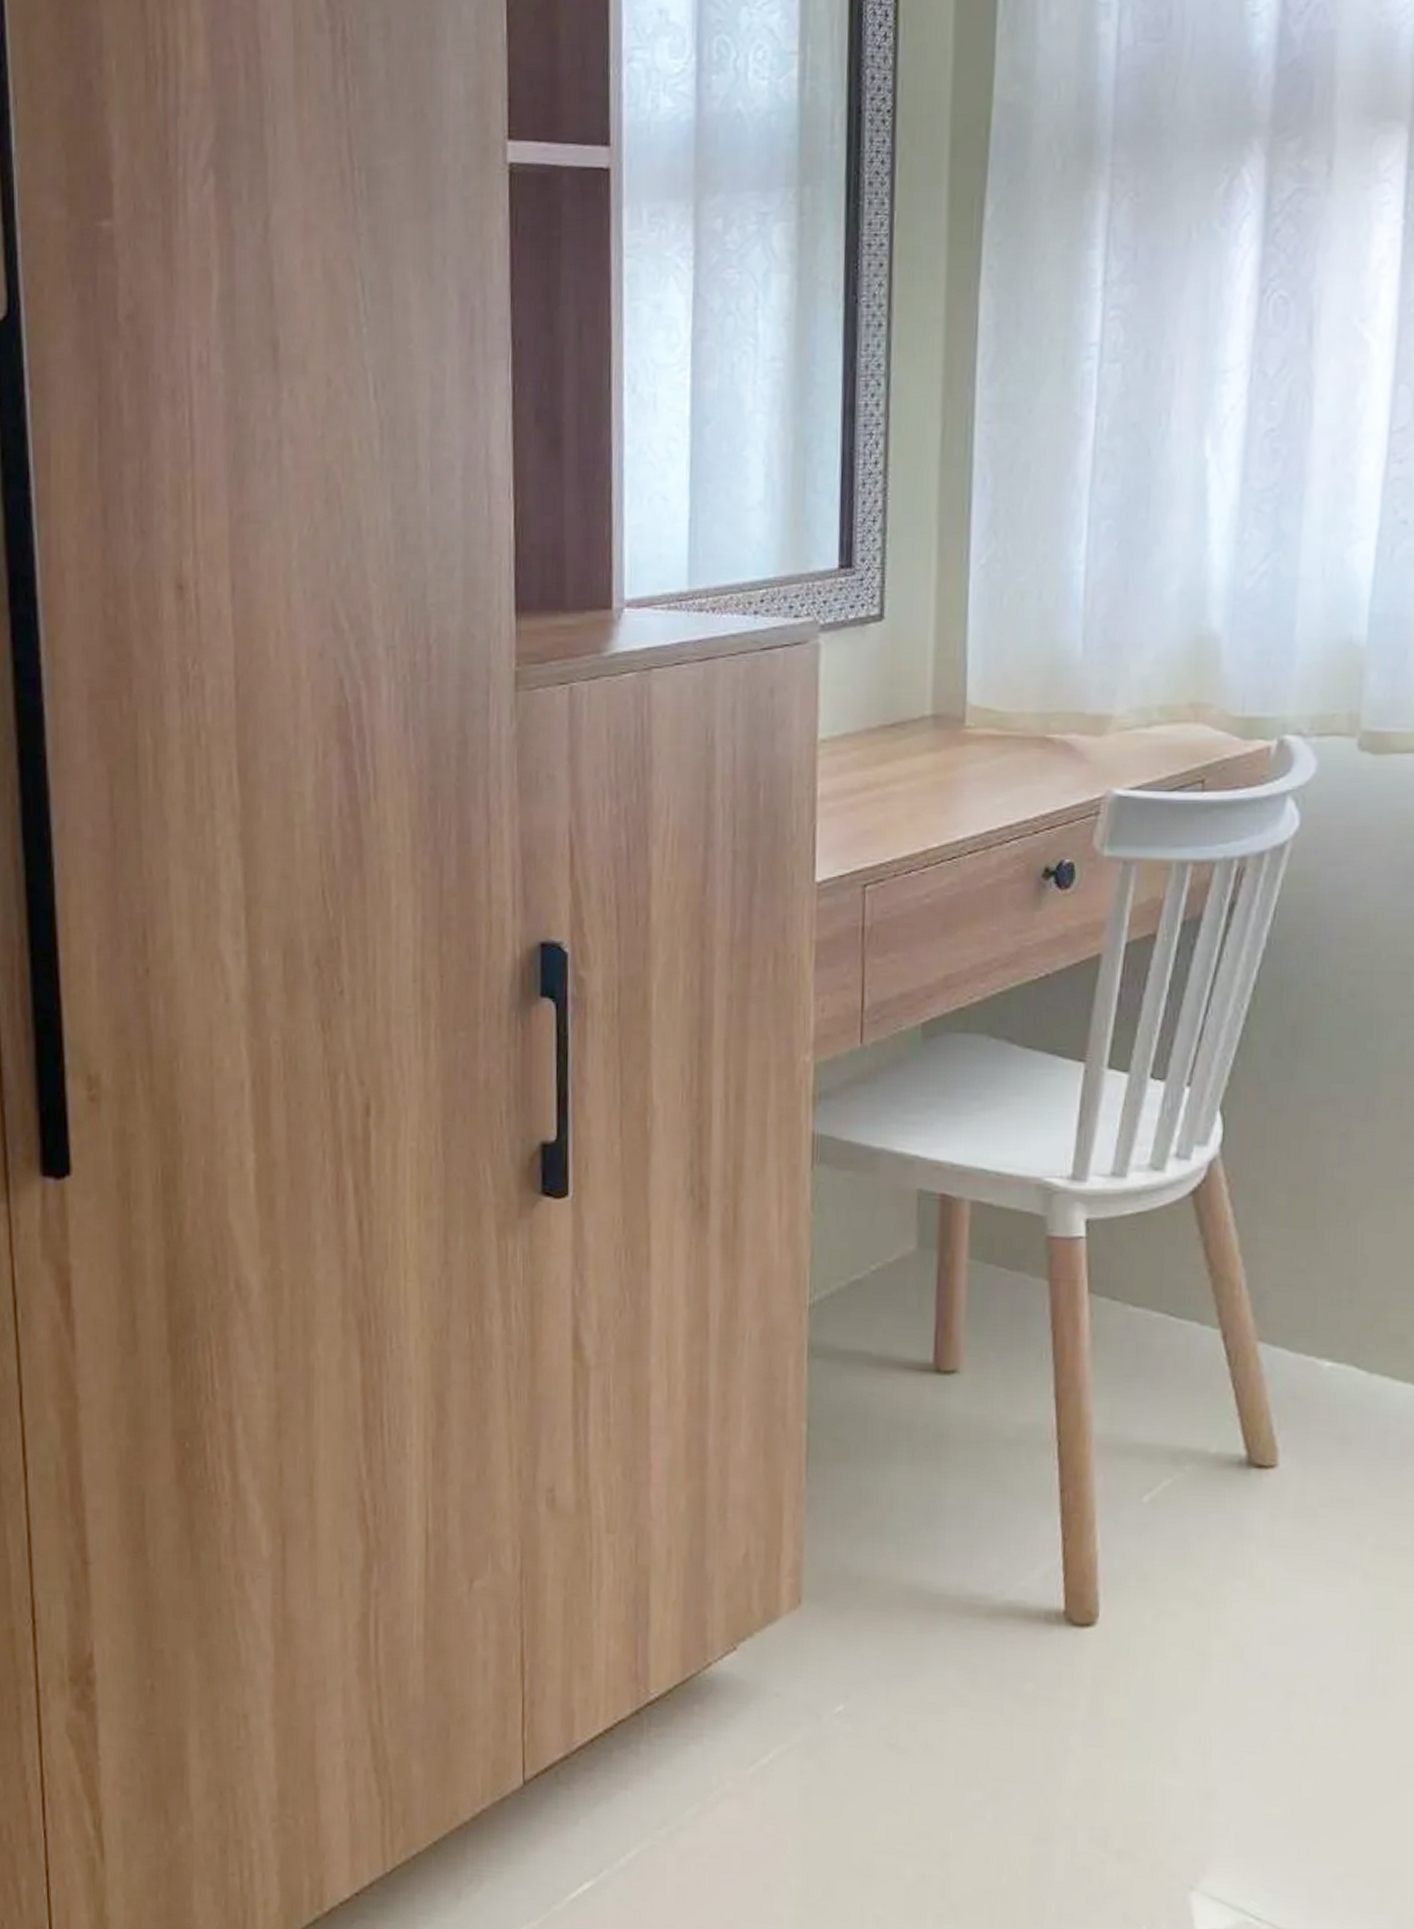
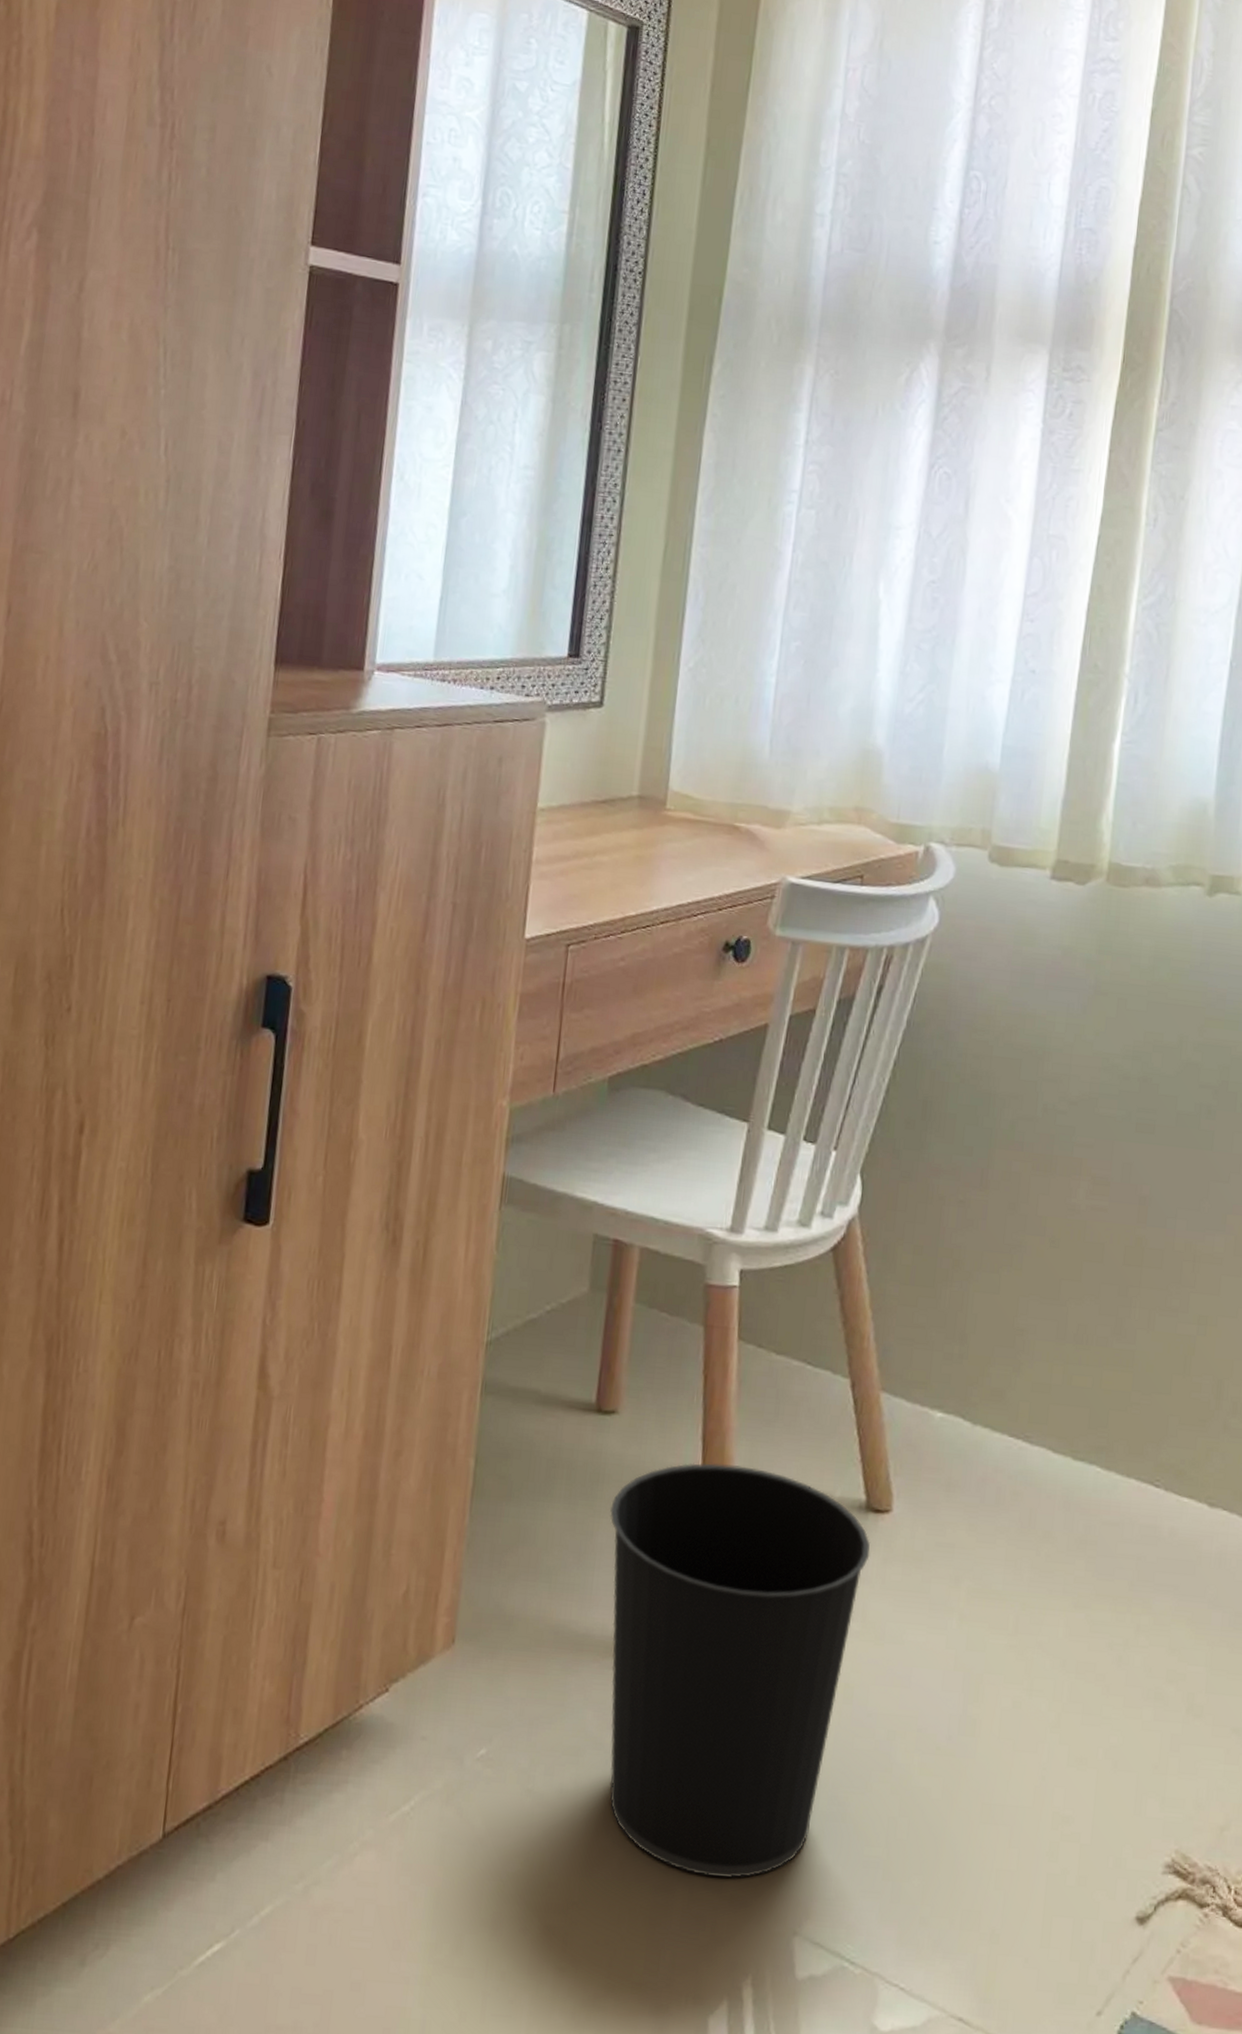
wastebasket: none [958,1421,1255,1833] -> present [609,1463,870,1878]

